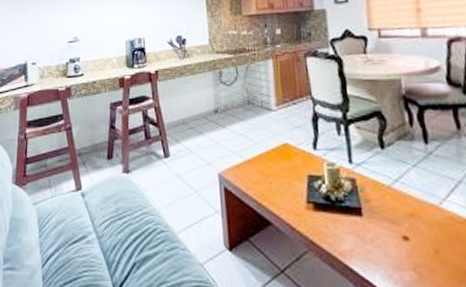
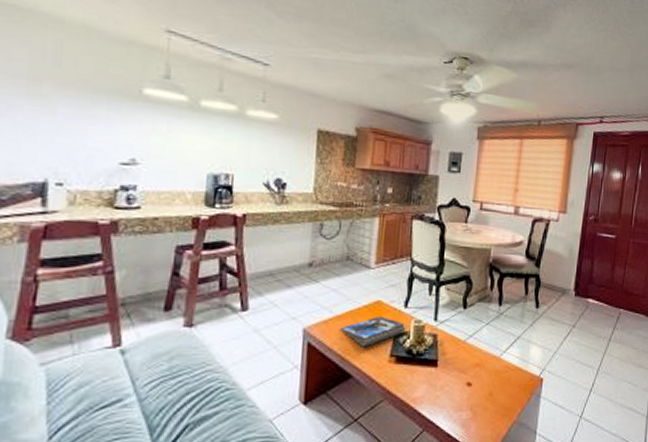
magazine: none [253,159,320,193] -> present [341,315,406,348]

